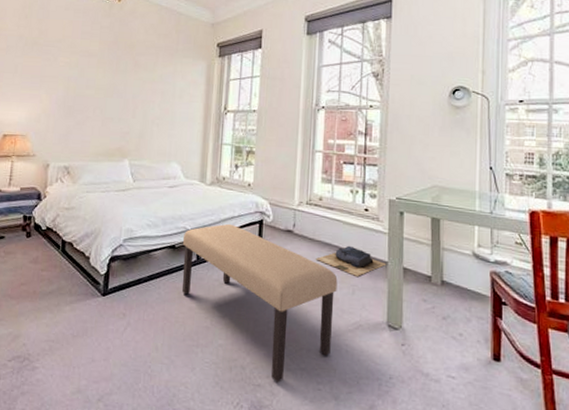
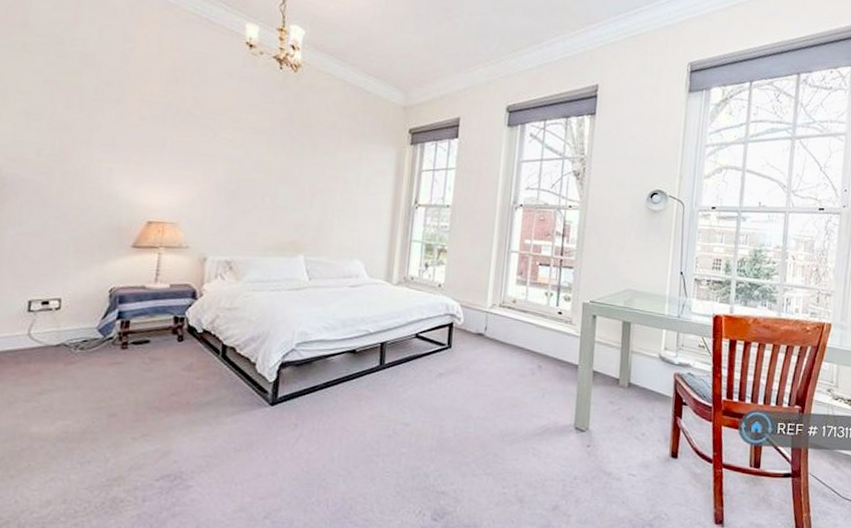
bench: present [182,223,338,383] -> none [362,326,528,489]
backpack: present [315,245,387,276] -> none [506,349,577,380]

